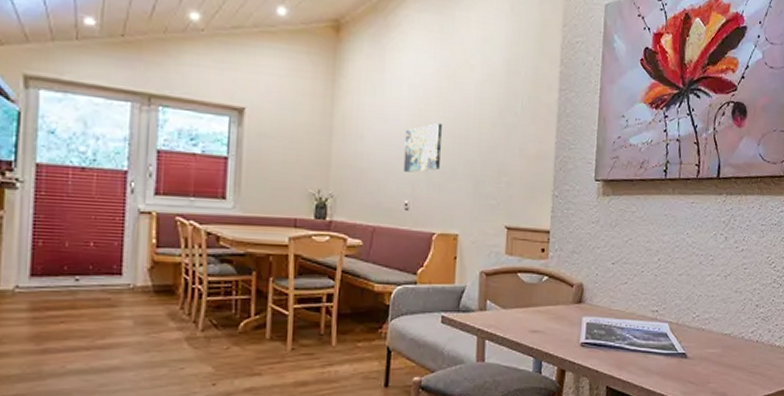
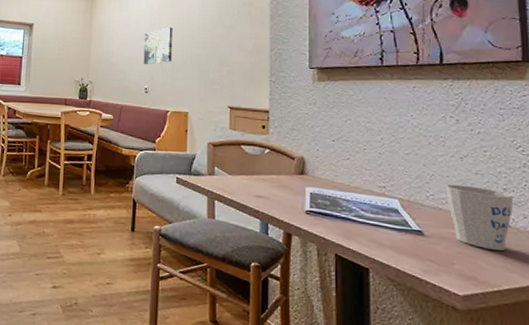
mug: none [709,303,763,365] -> present [446,184,514,251]

